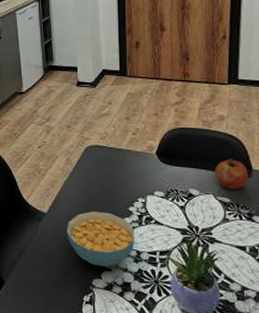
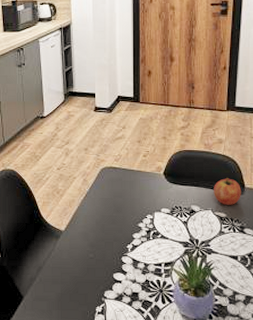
cereal bowl: present [66,211,134,267] -> none [81,227,142,279]

